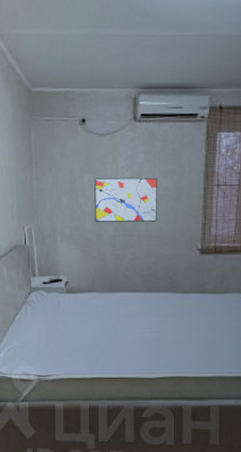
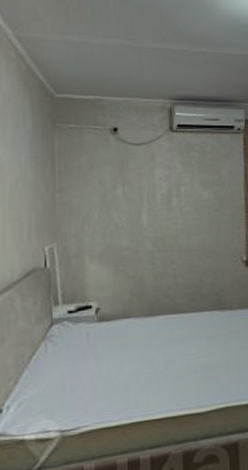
wall art: present [94,177,157,222] -> none [129,188,199,238]

